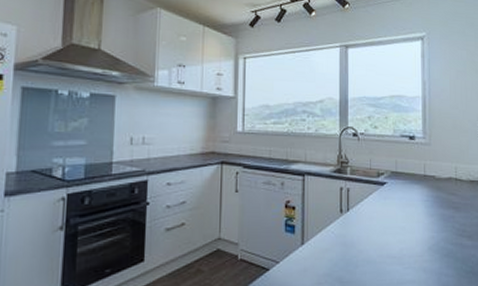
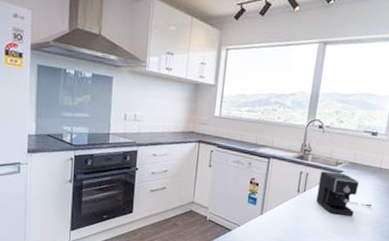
coffee maker: none [362,185,423,235] -> present [316,171,372,216]

